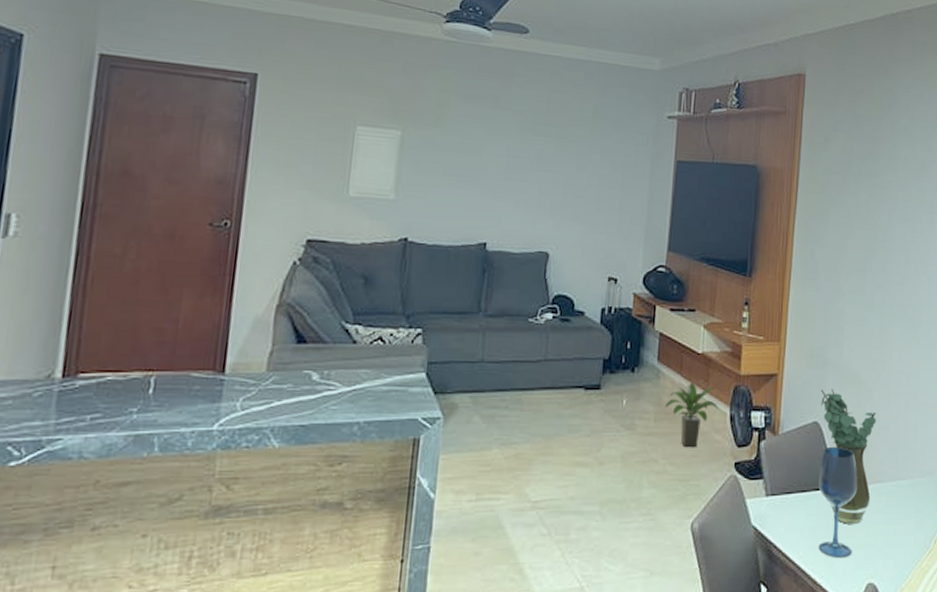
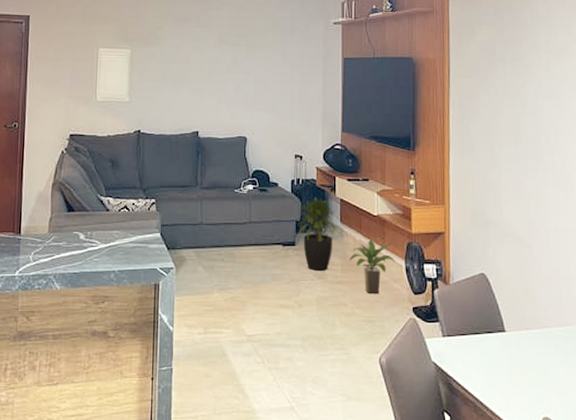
potted plant: none [605,329,654,420] -> present [297,197,338,271]
wineglass: present [818,446,858,559] -> none [489,295,526,394]
vase: present [820,389,876,524] -> none [484,245,540,364]

